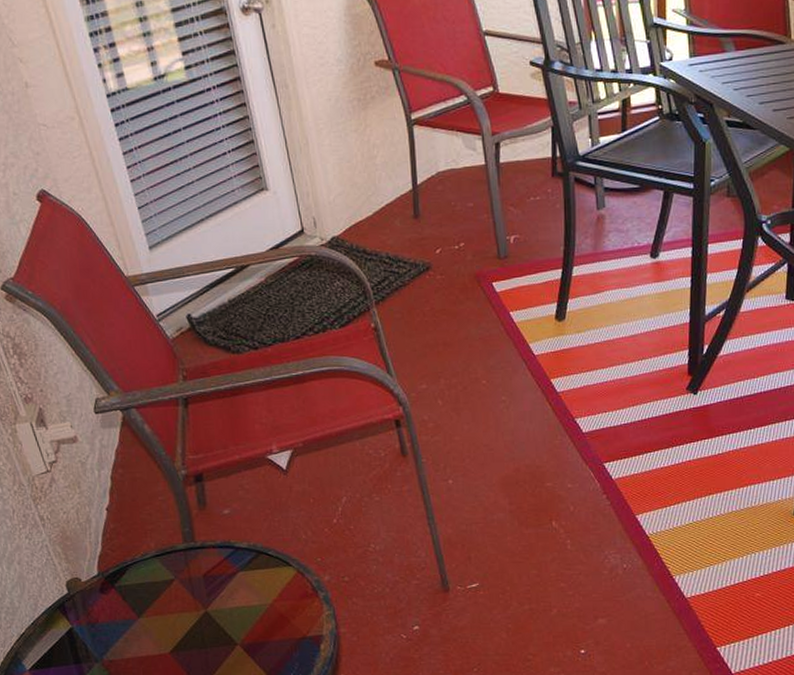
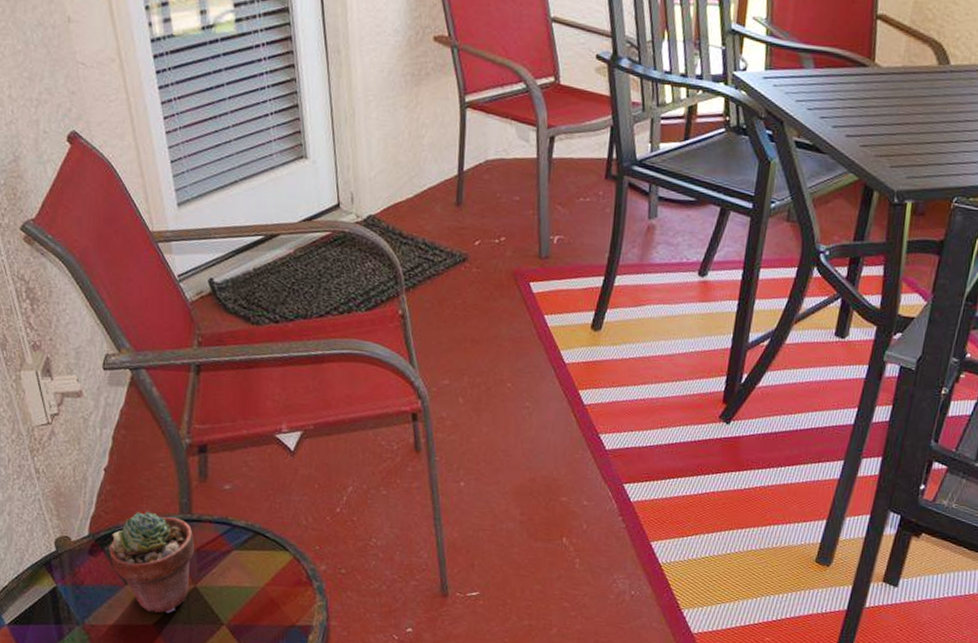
potted succulent: none [119,544,202,642] -> present [109,511,195,614]

